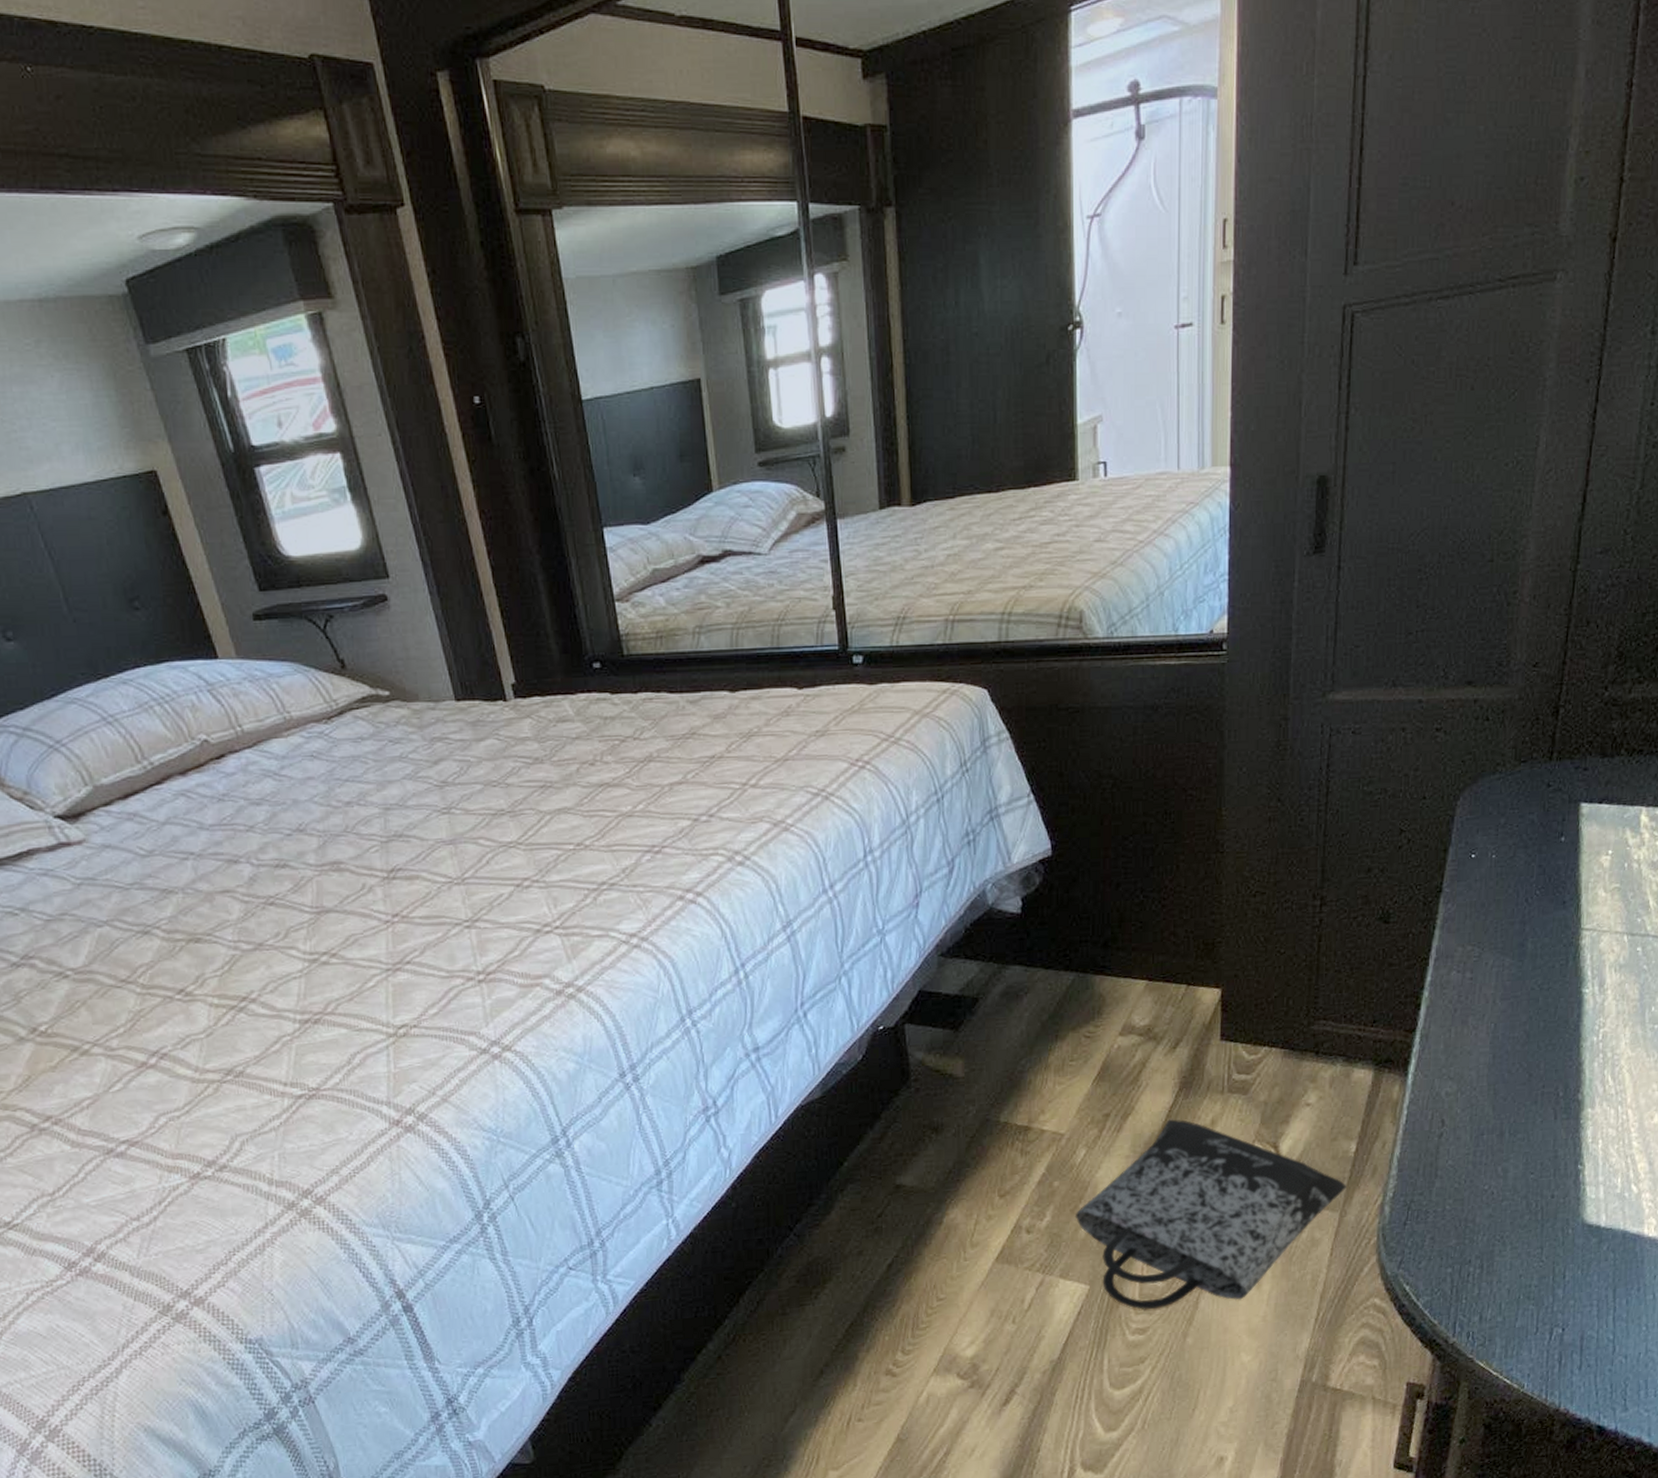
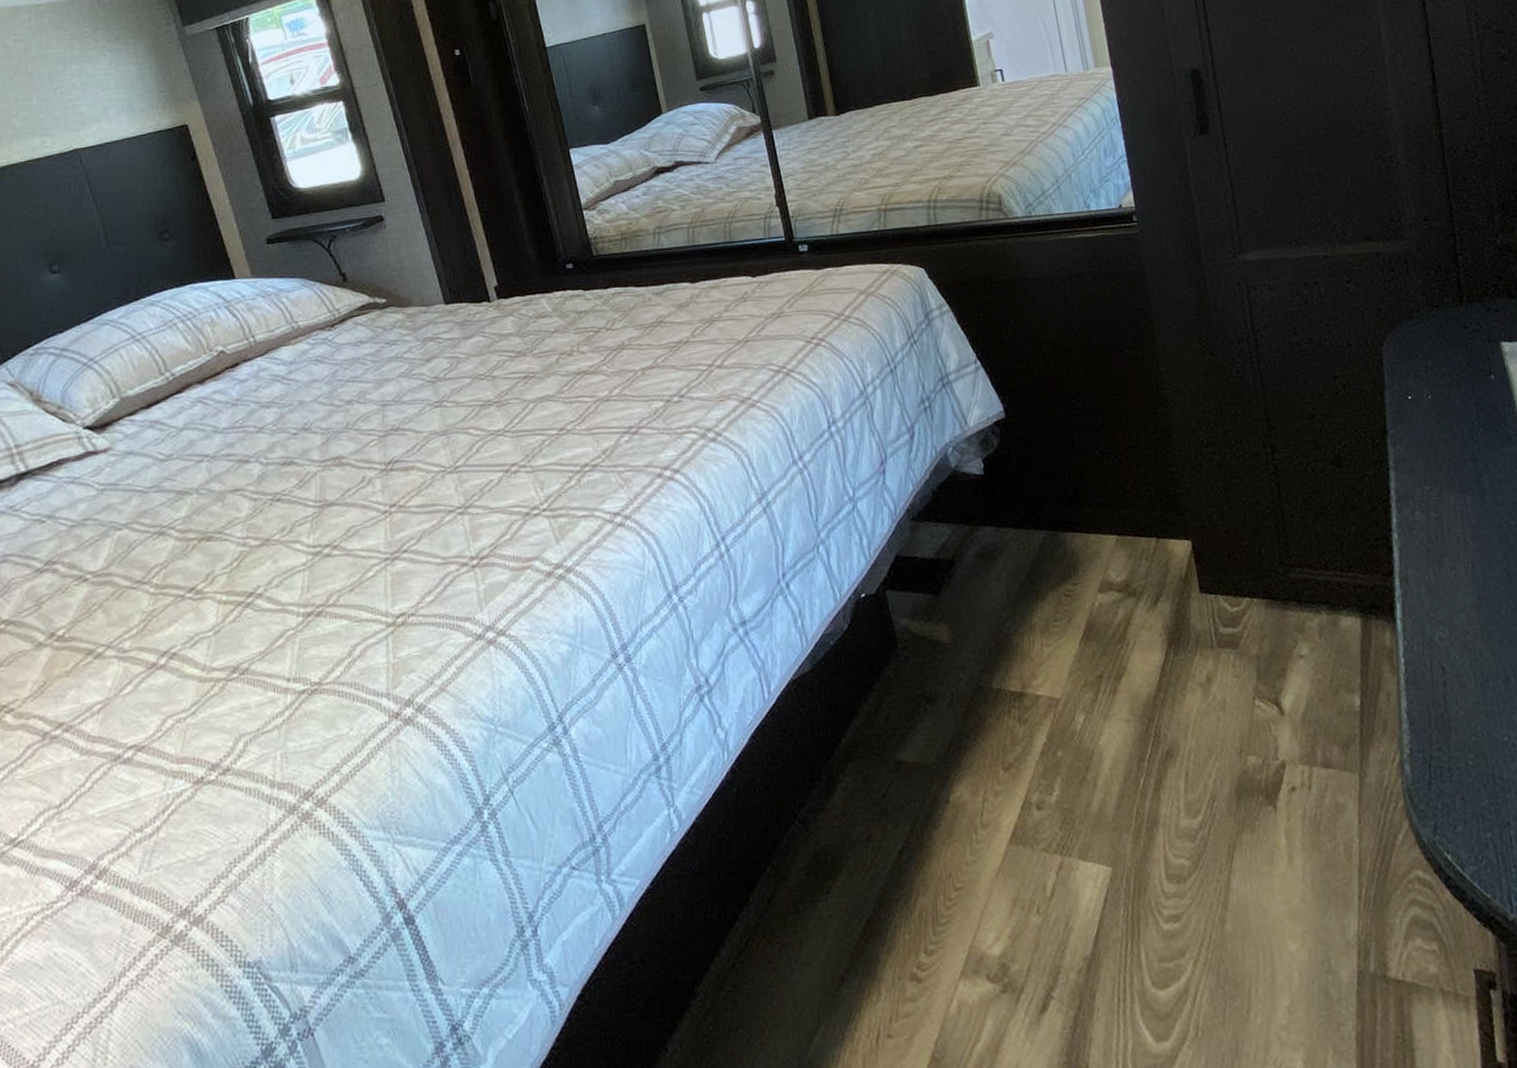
tote bag: present [1075,1119,1347,1310] -> none [1084,678,1360,894]

